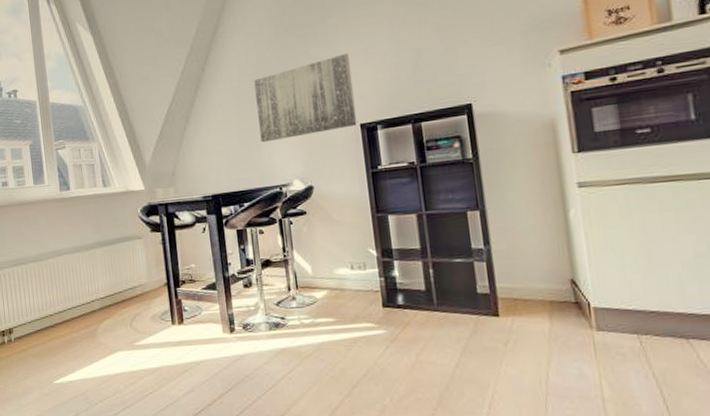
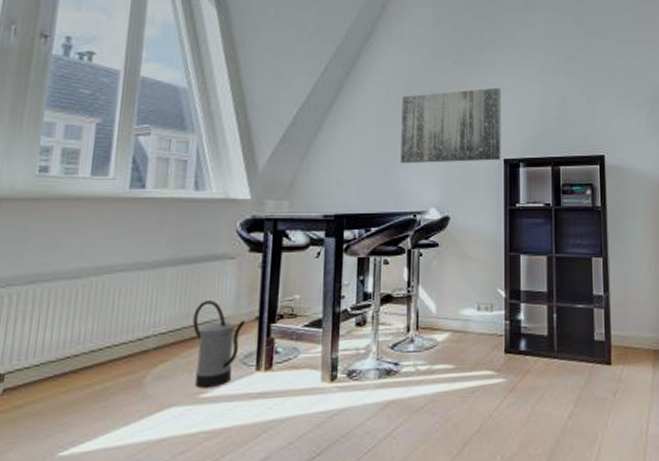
watering can: none [120,272,158,339] -> present [193,301,246,389]

